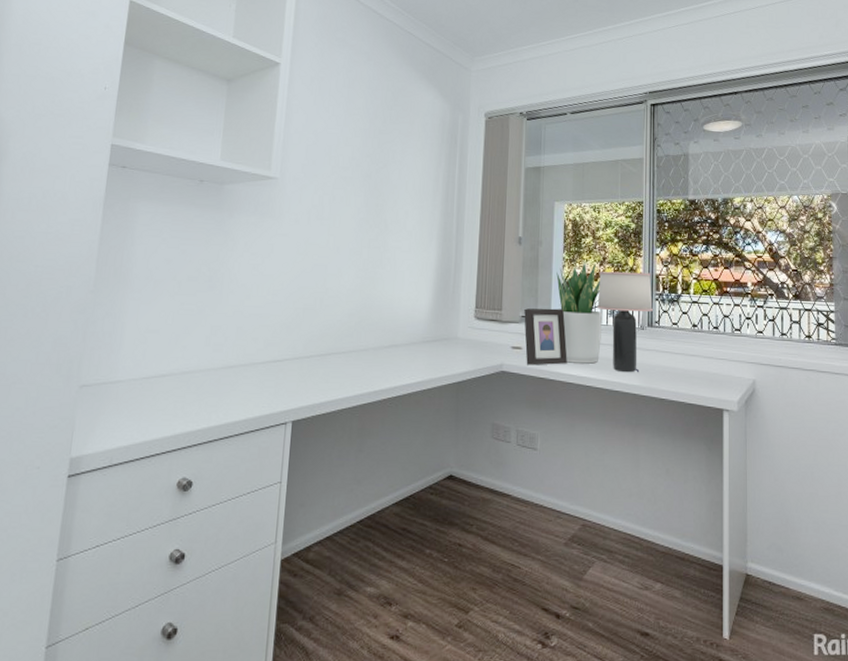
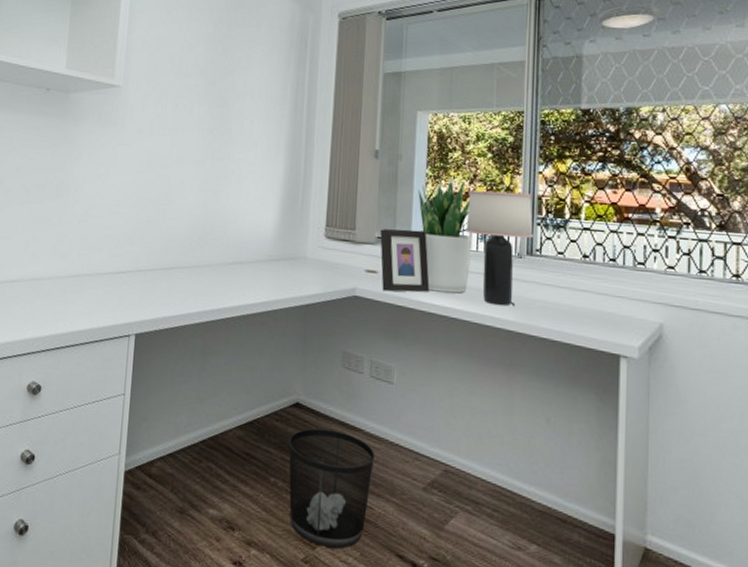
waste bin: none [443,498,521,610] -> present [288,428,375,549]

